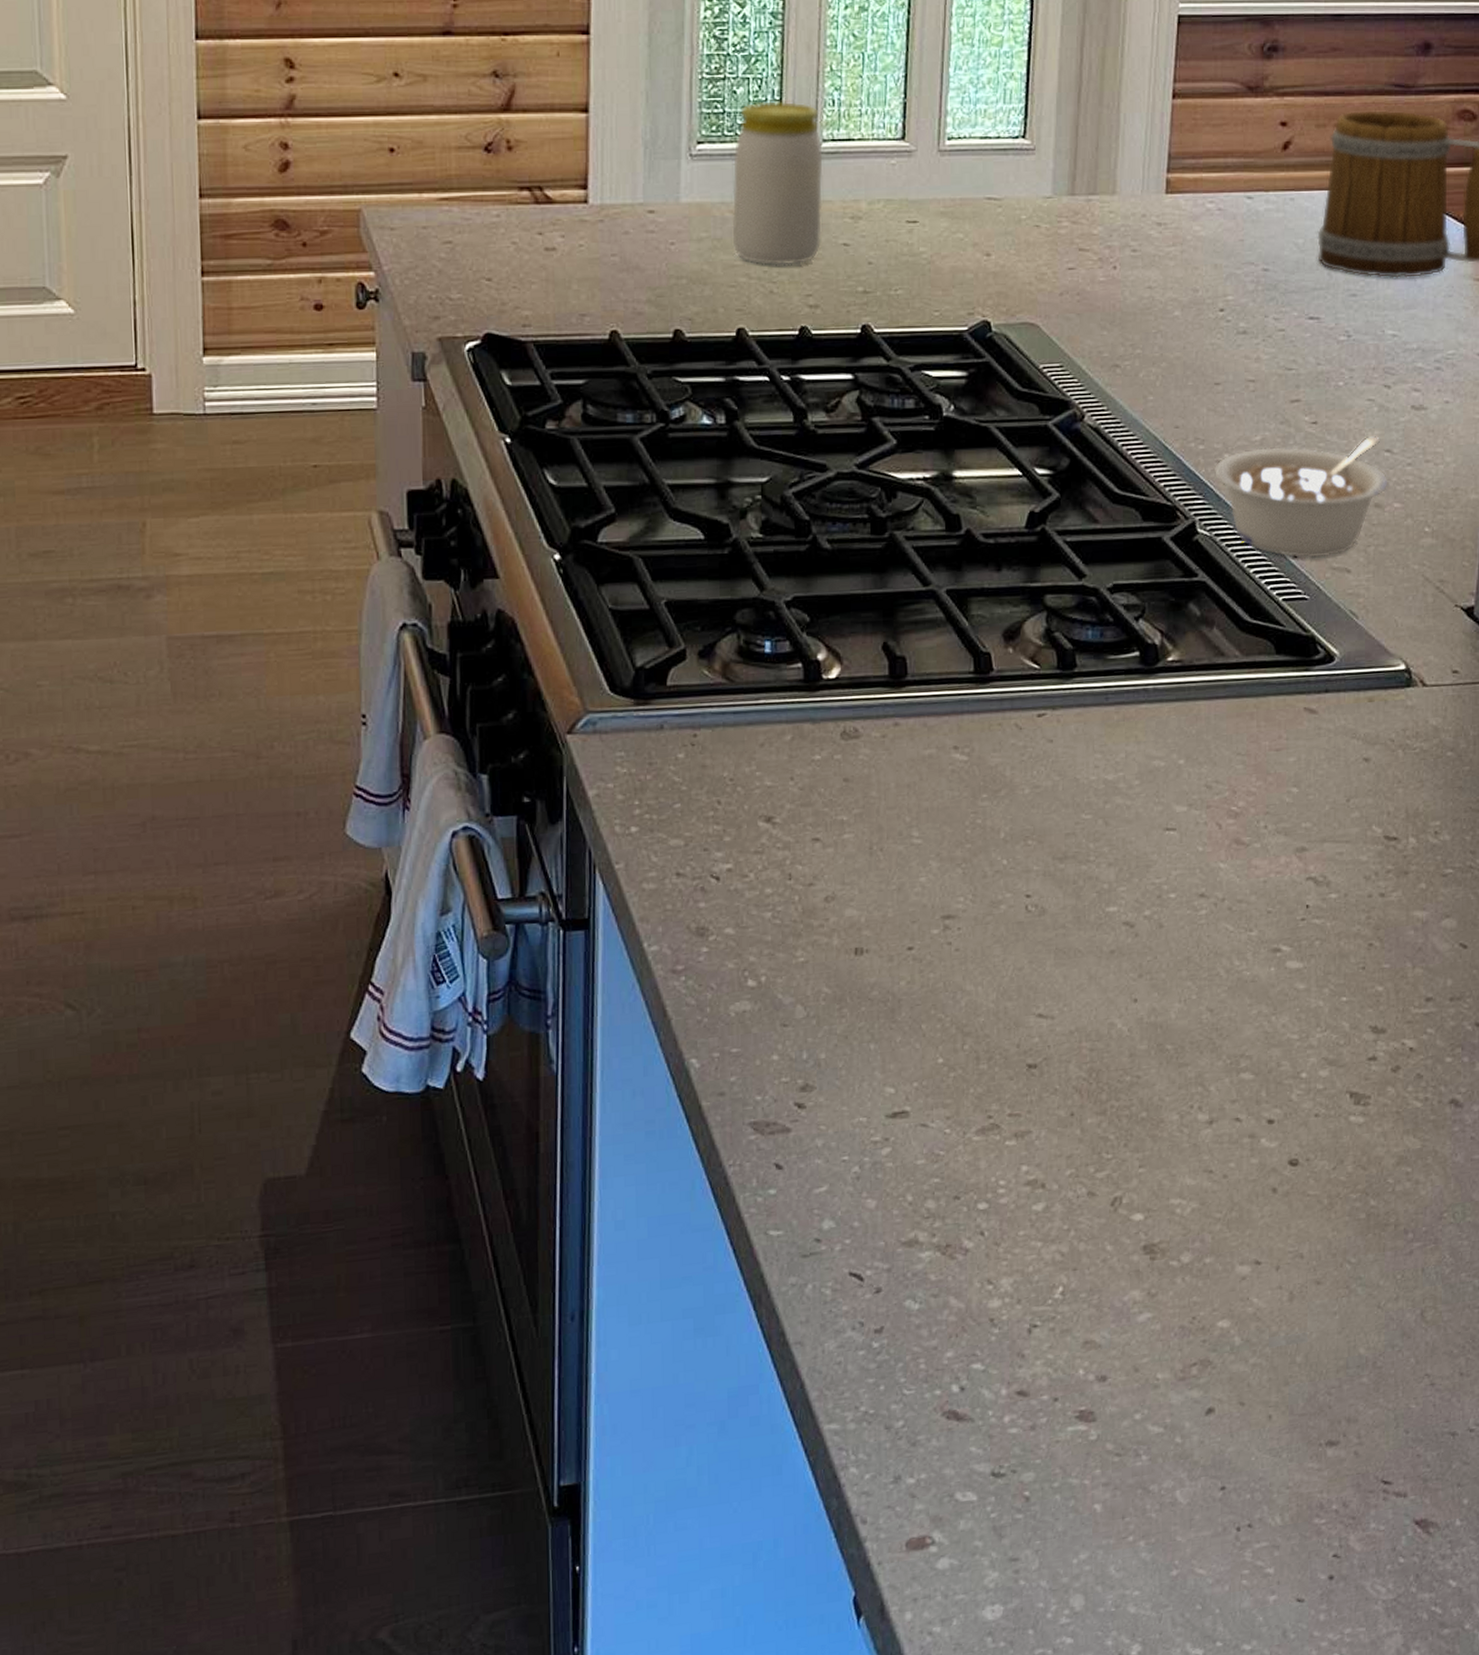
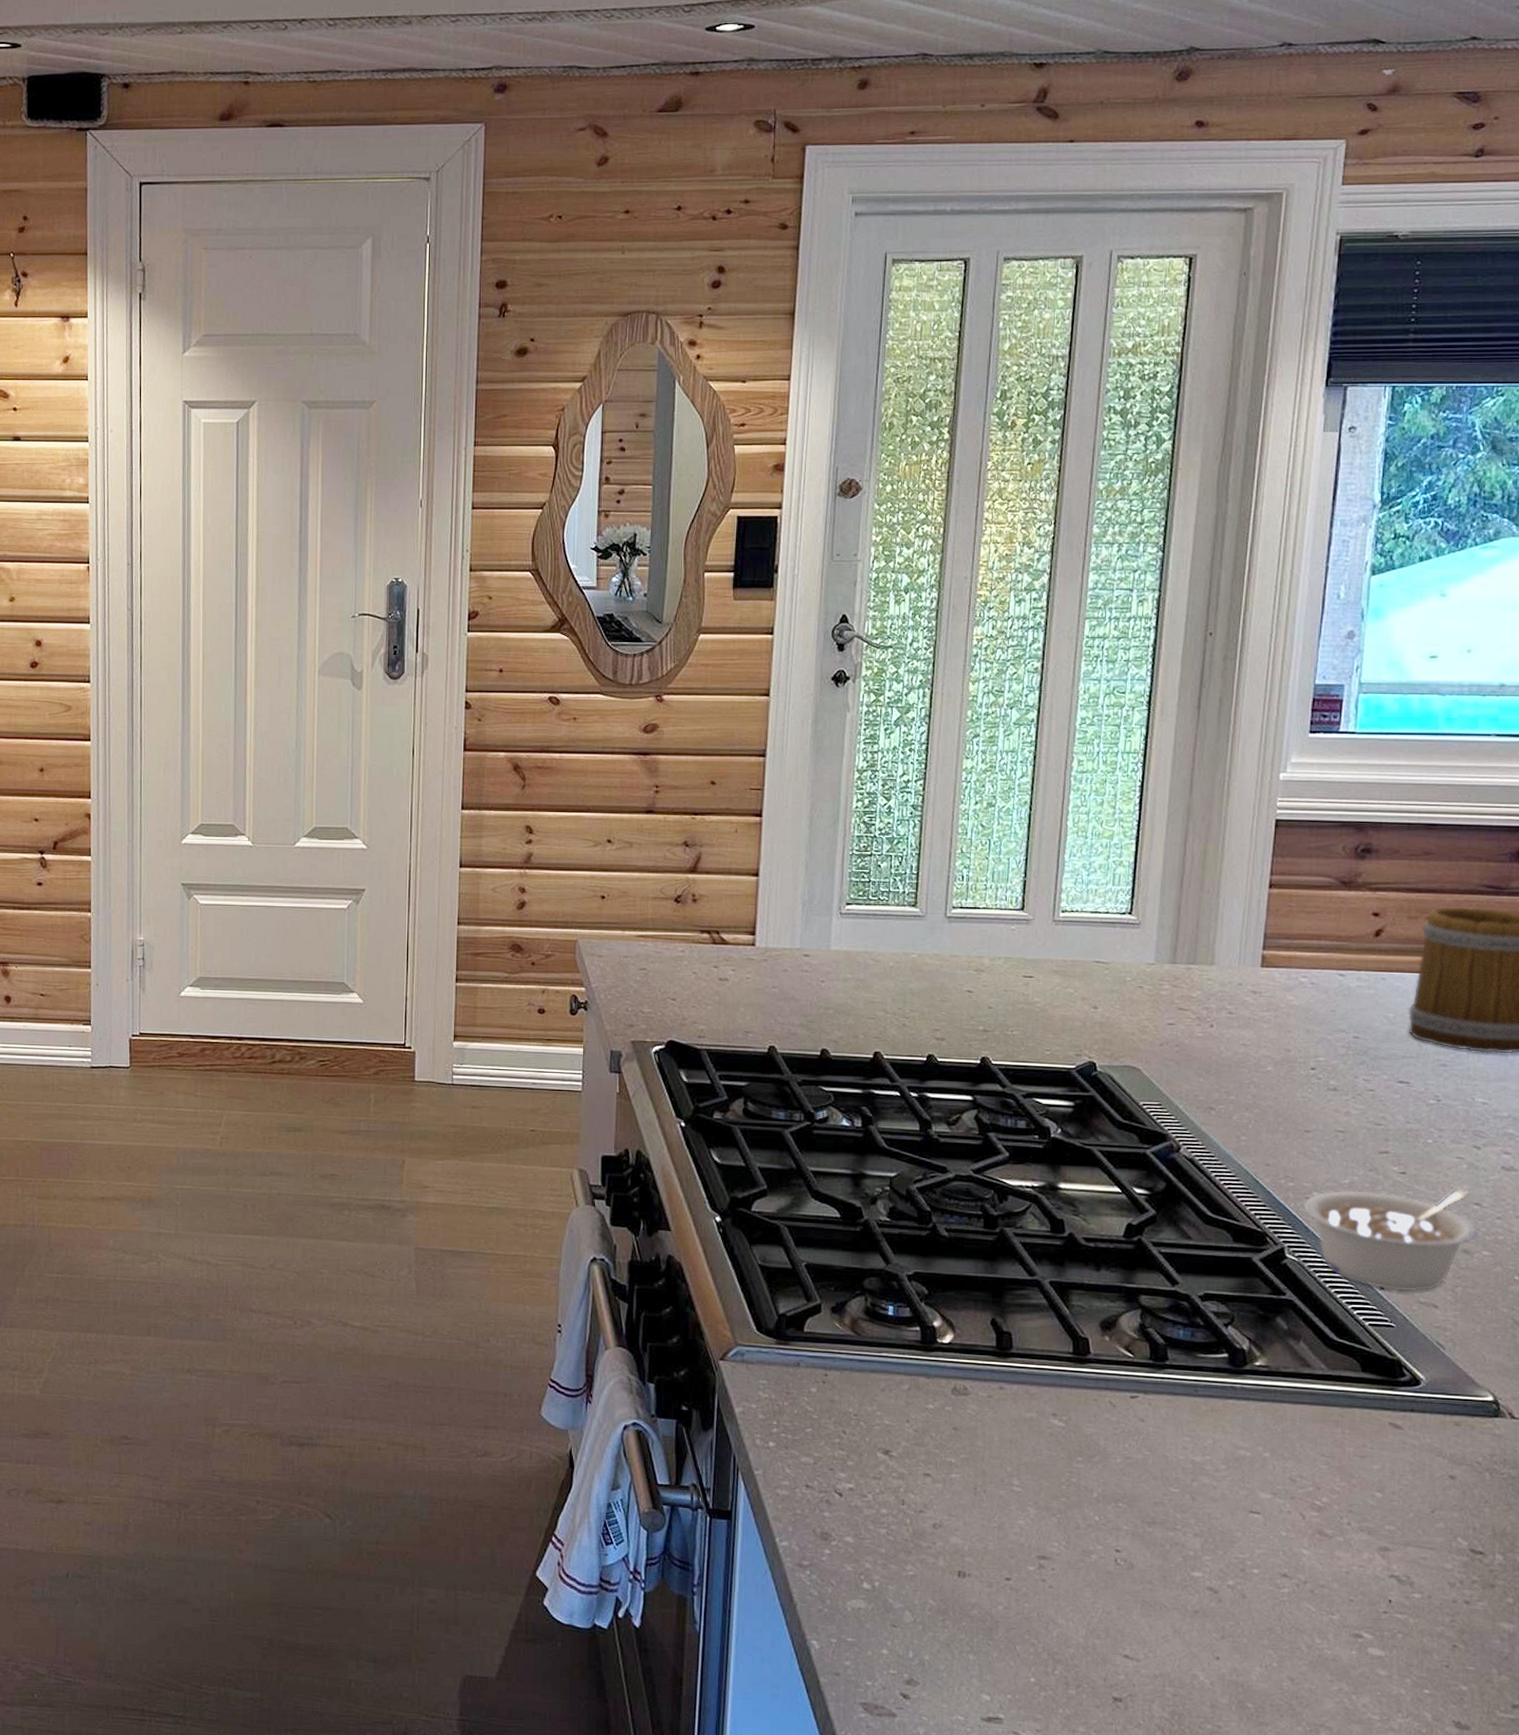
jar: present [732,101,823,266] -> none [873,874,952,1005]

